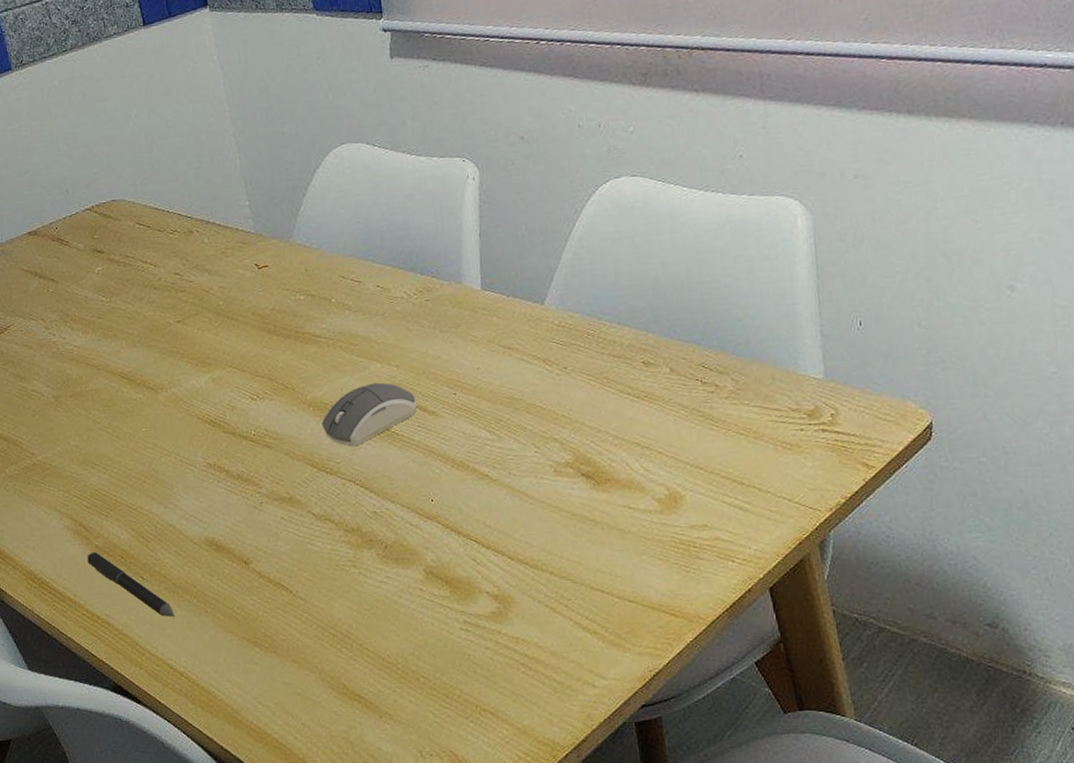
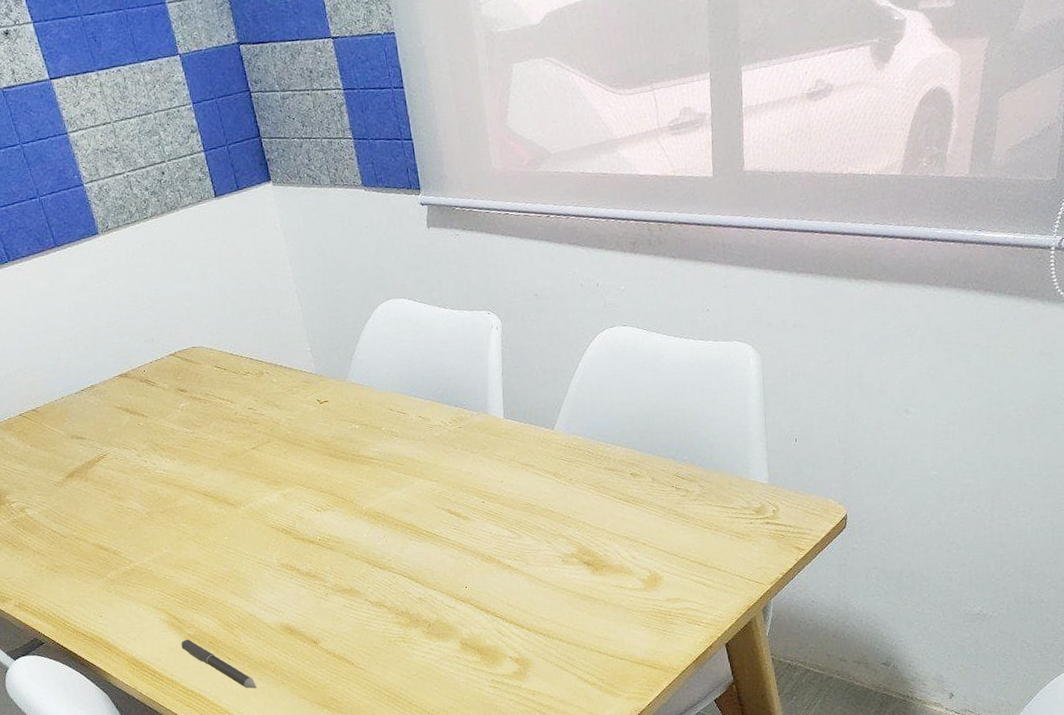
computer mouse: present [321,382,418,447] -> none [375,494,453,547]

